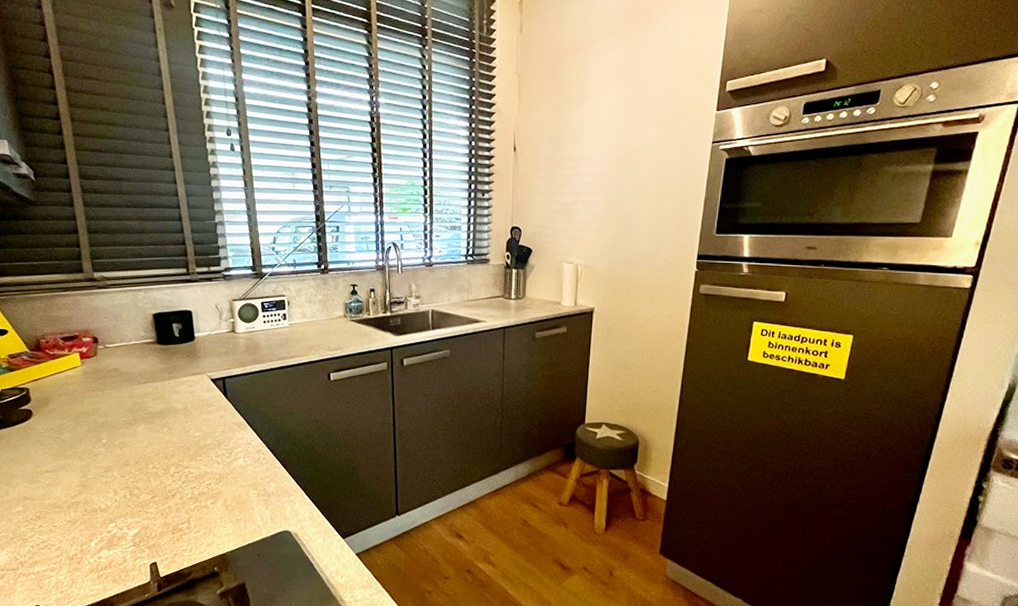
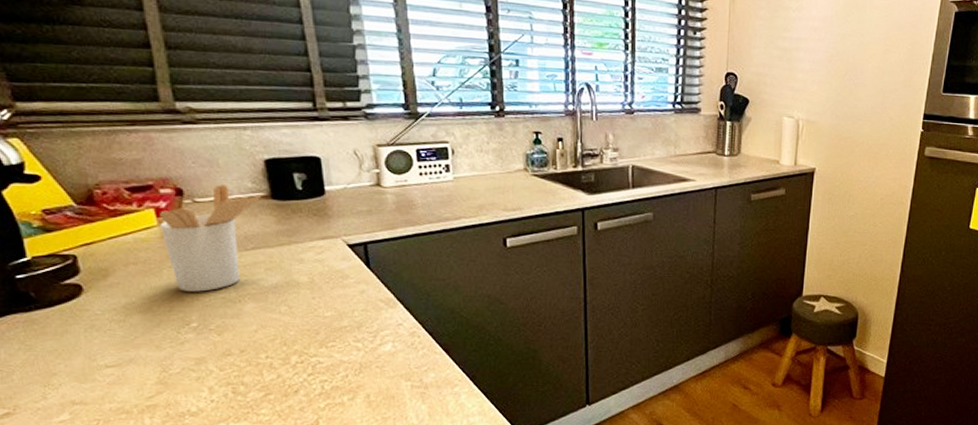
utensil holder: none [82,334,151,416] -> present [160,185,262,292]

